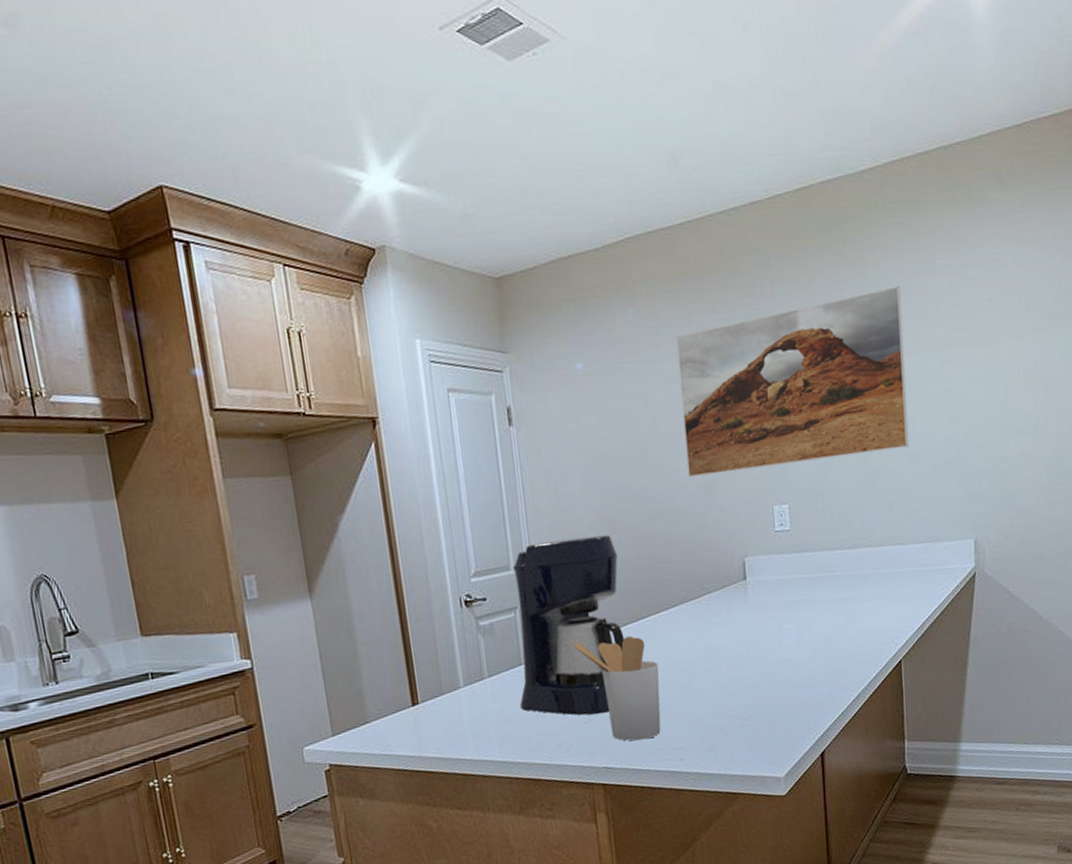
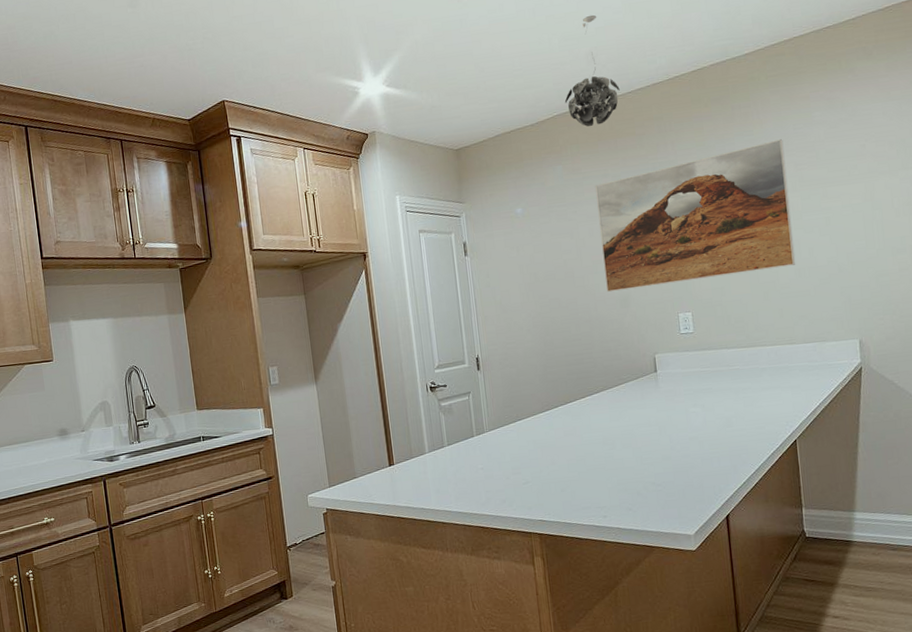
coffee maker: present [513,535,625,716] -> none [467,337,556,478]
utensil holder: present [573,636,661,741] -> none [514,416,587,500]
pendant light: none [638,100,709,256] -> present [564,14,620,127]

